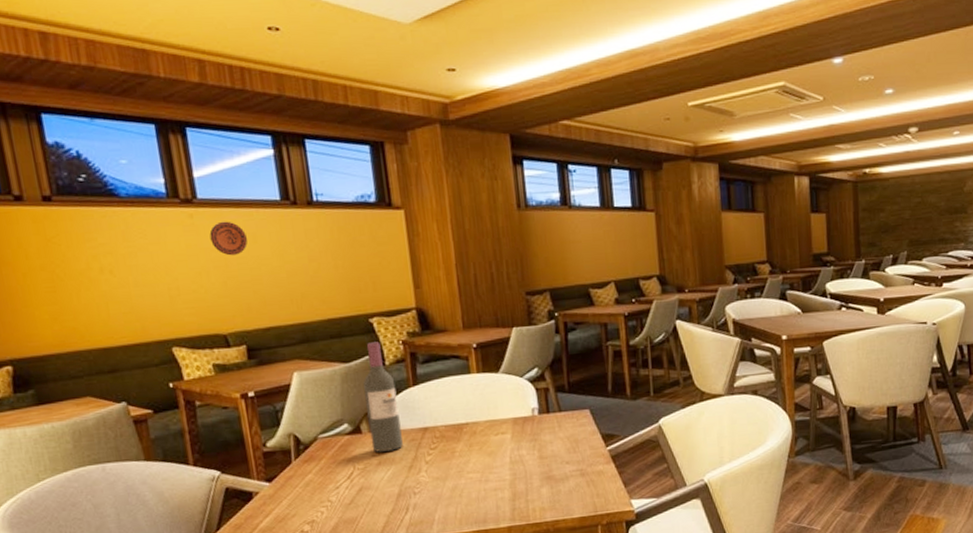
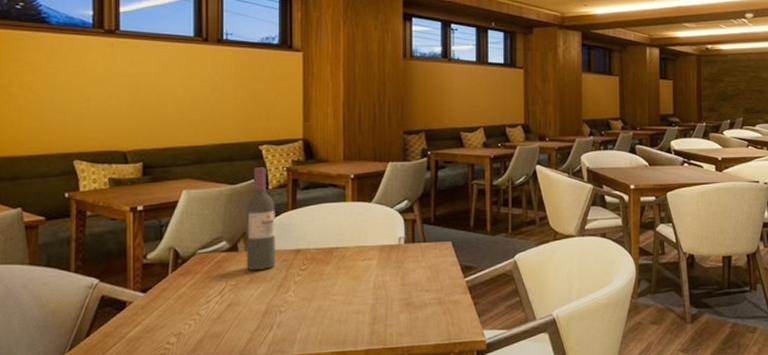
decorative plate: present [209,221,248,256] -> none [125,51,158,82]

